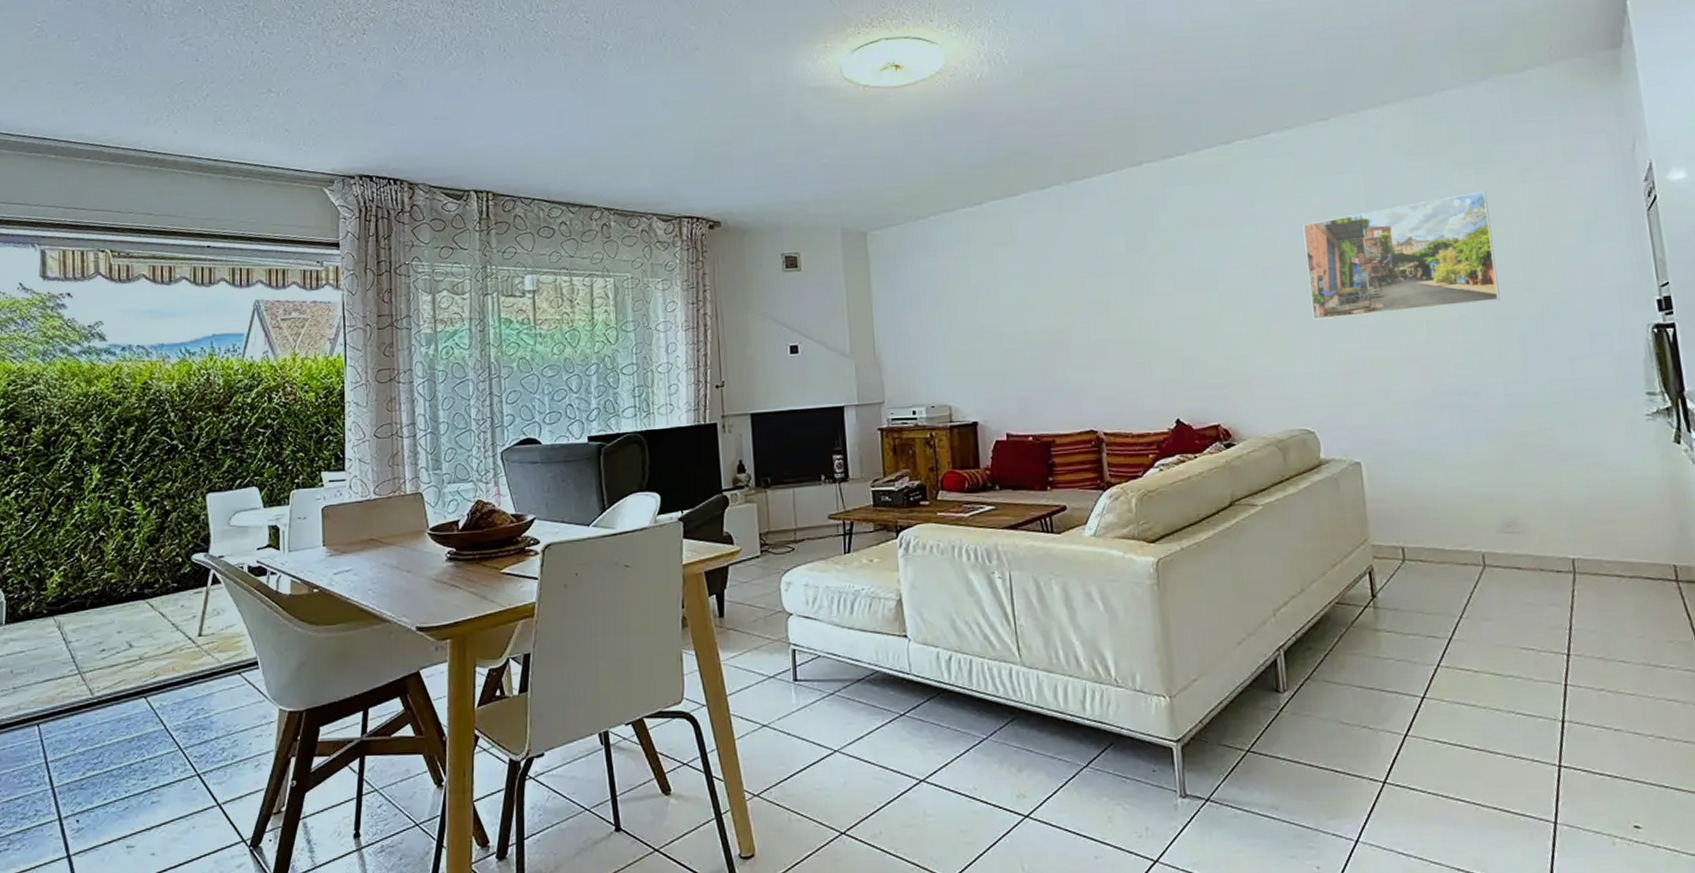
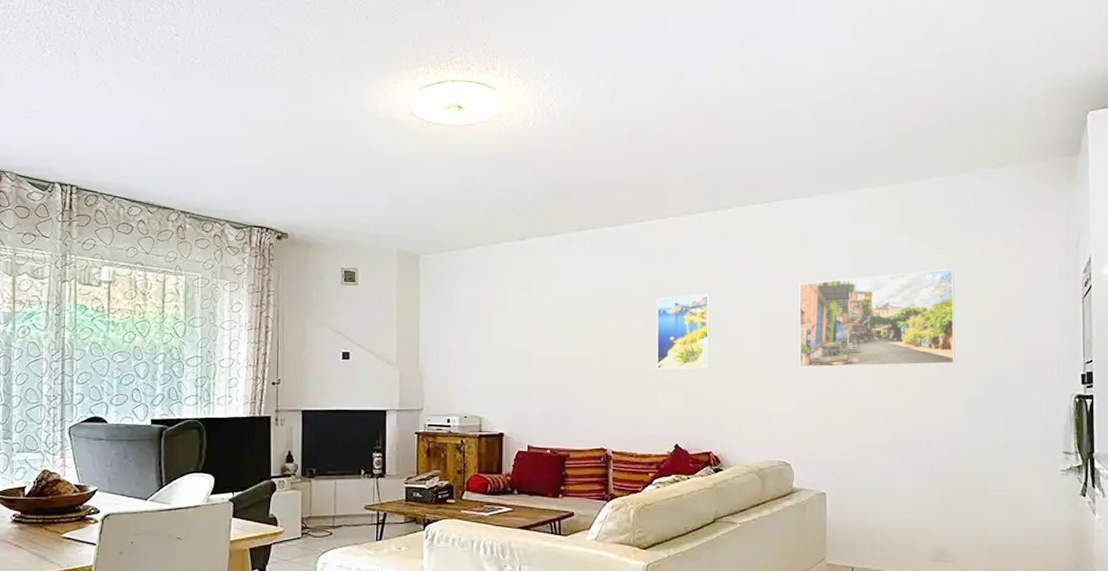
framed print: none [1138,245,1209,336] -> present [656,293,711,370]

